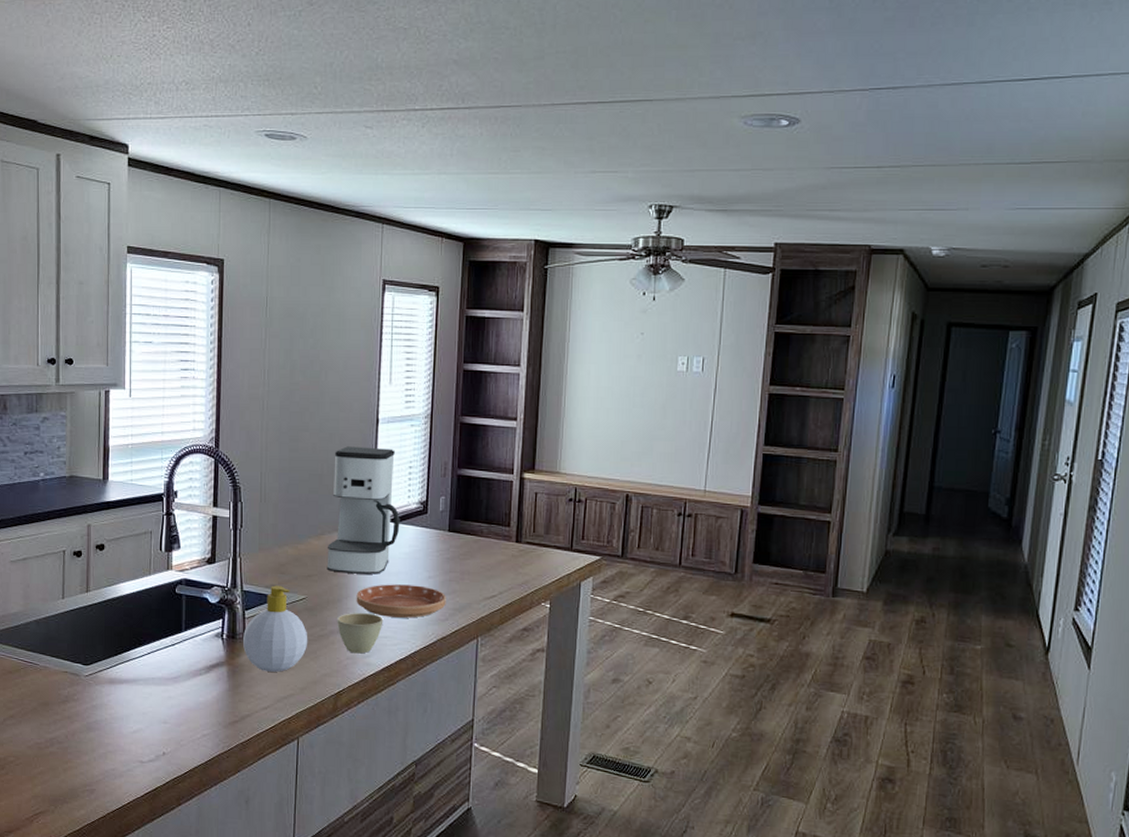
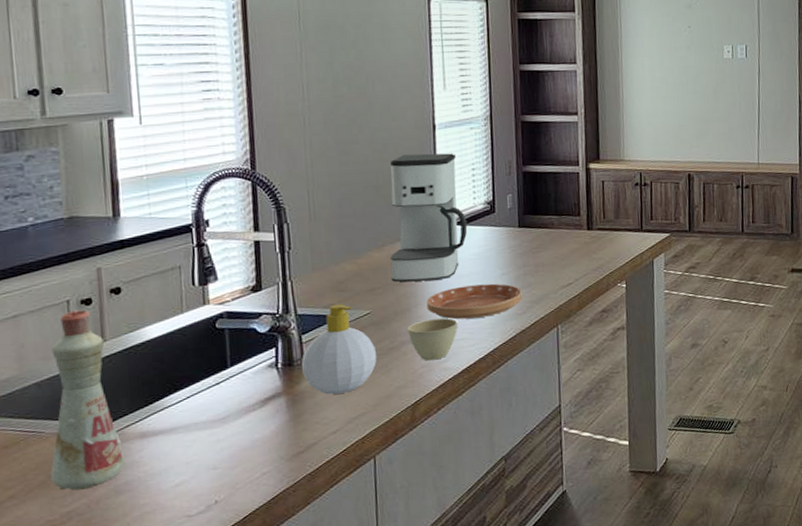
bottle: none [41,559,97,721] -> present [50,309,125,491]

